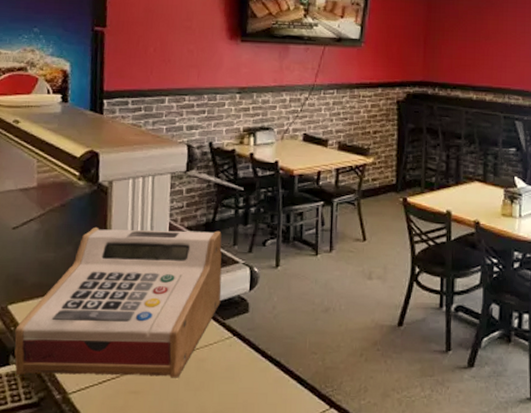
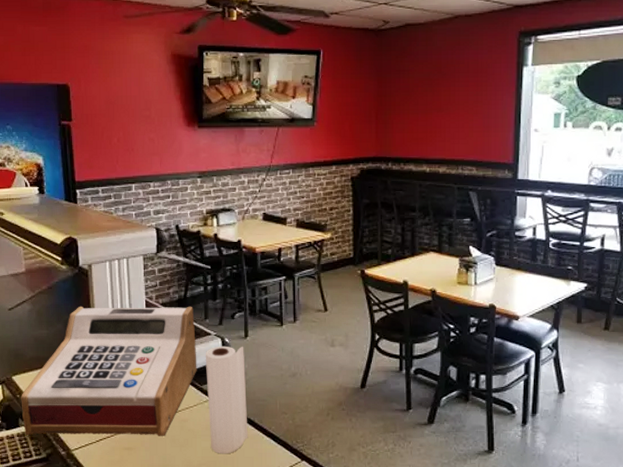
paper towel roll: none [229,275,274,400] -> present [205,346,248,454]

